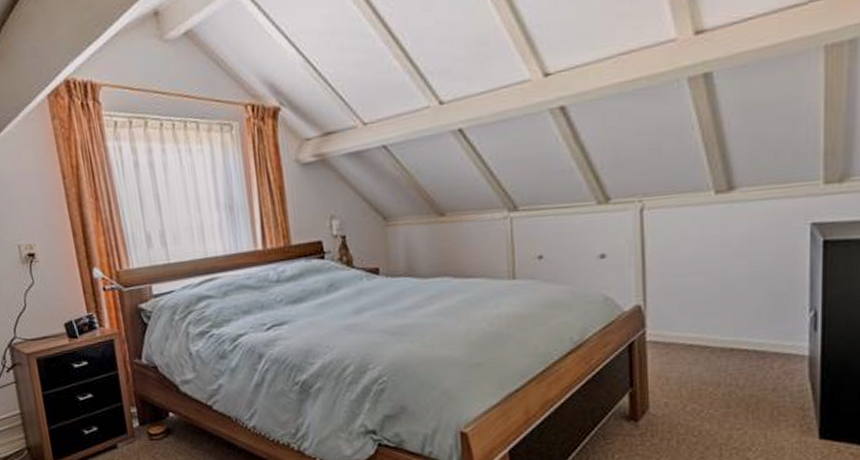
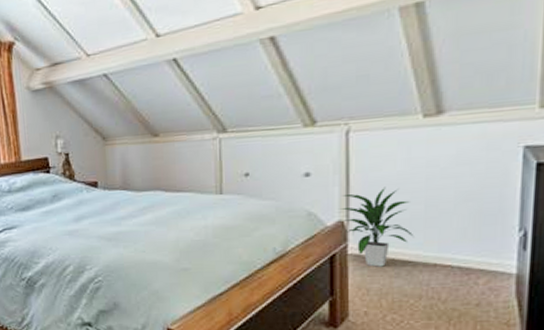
indoor plant: none [636,267,711,354] -> present [339,186,415,267]

